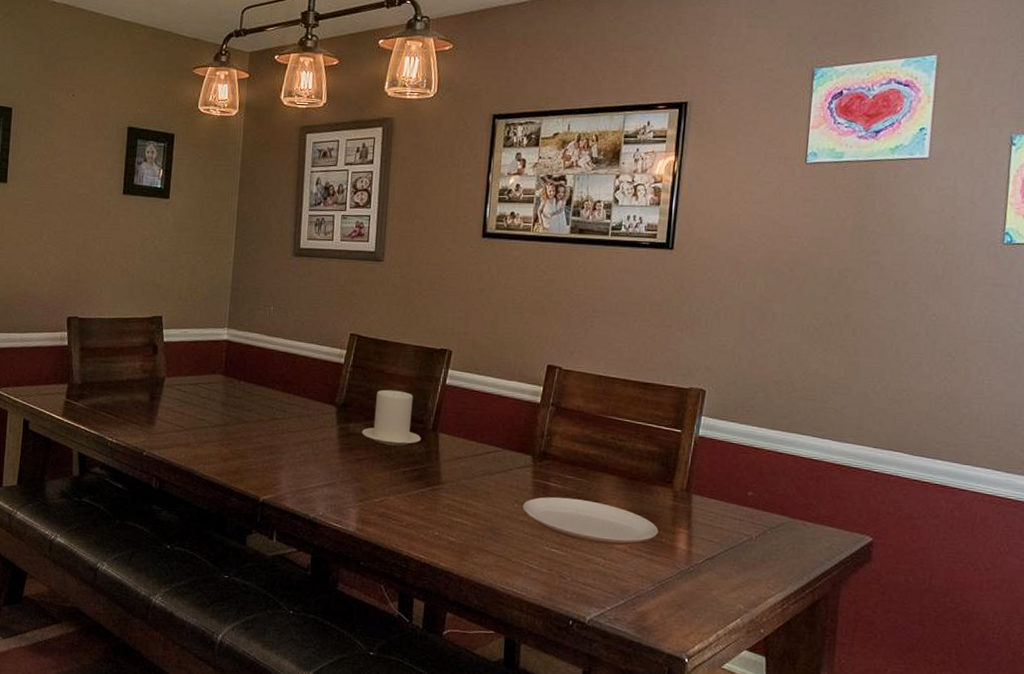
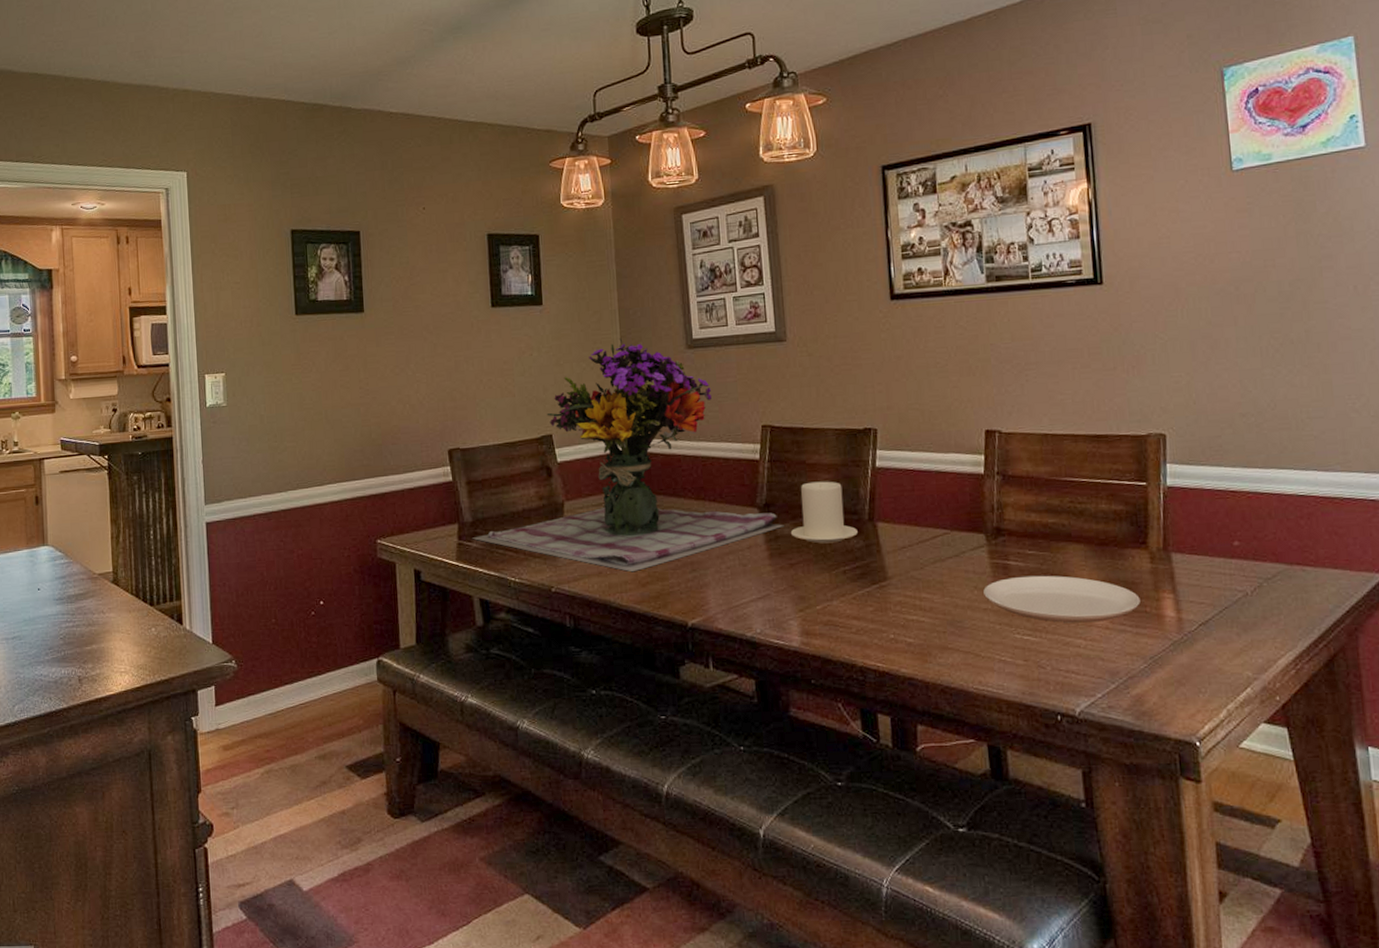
flower arrangement: none [78,238,357,448] -> present [472,338,784,572]

